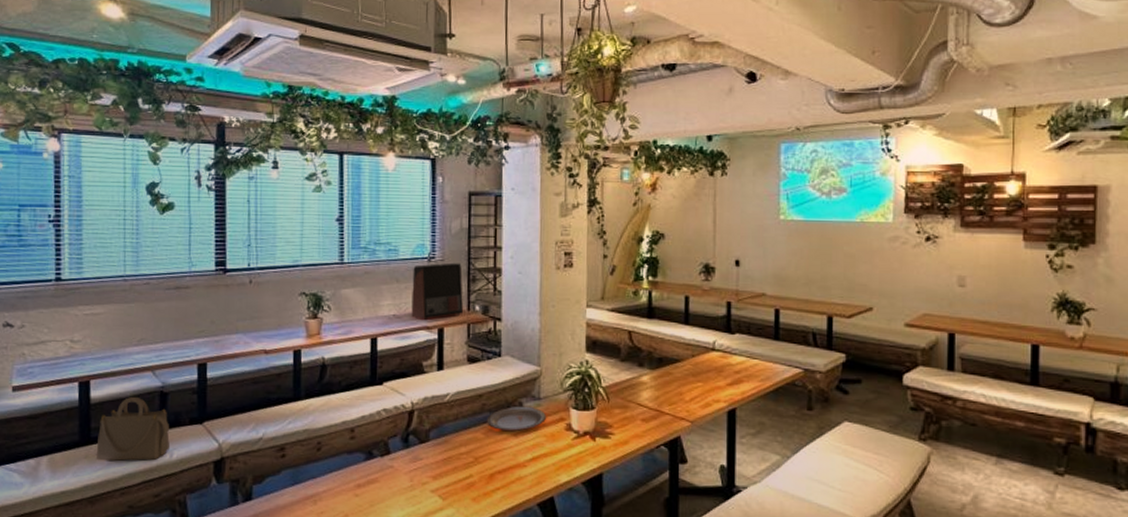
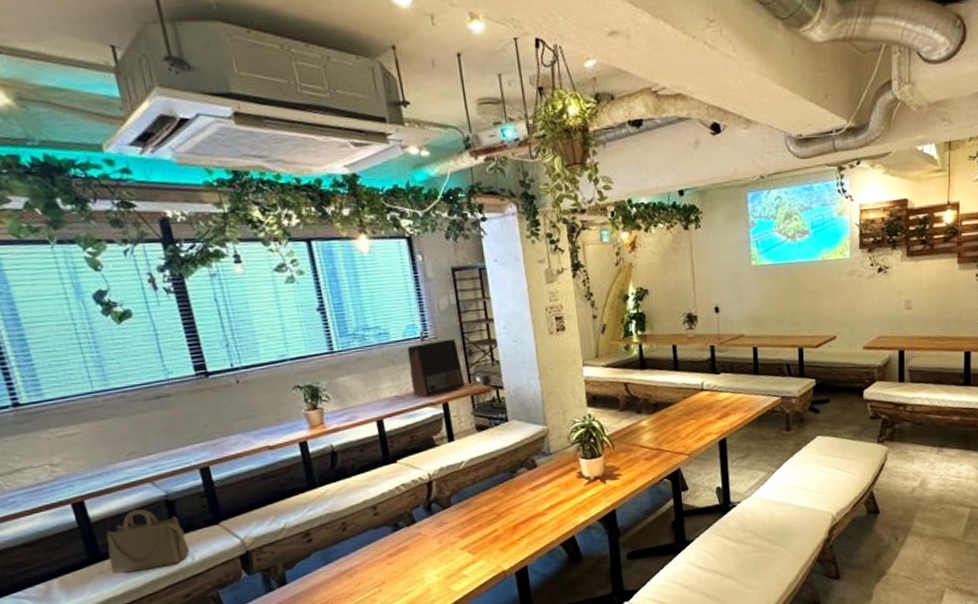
plate: present [486,406,546,432] -> none [503,462,558,487]

